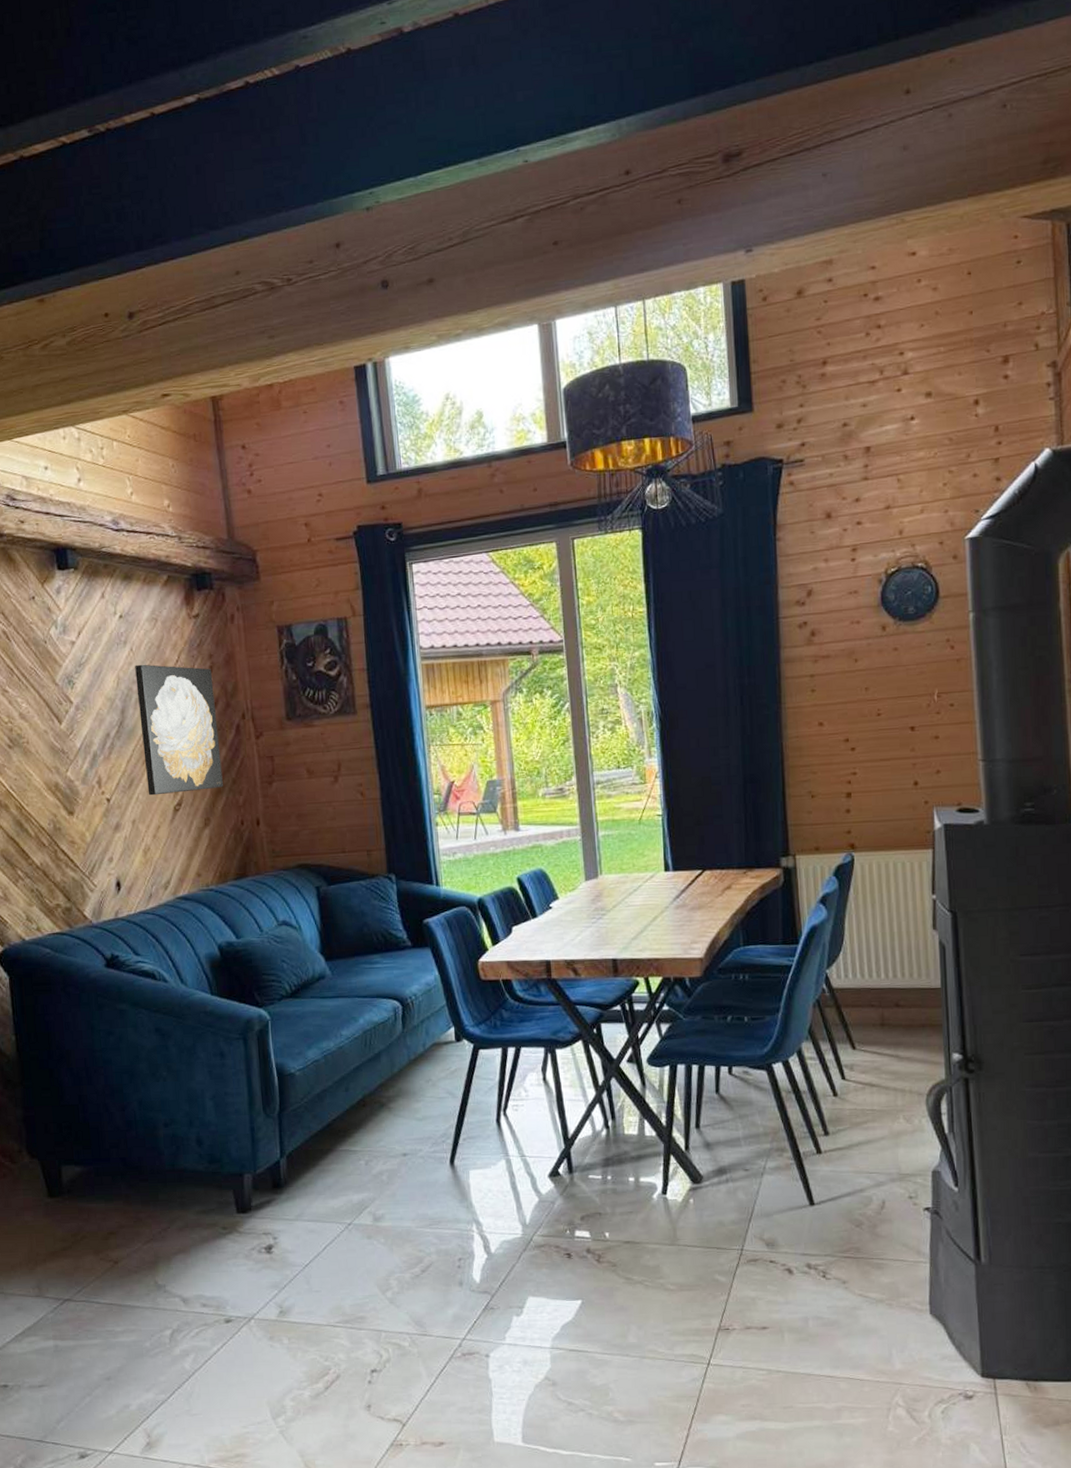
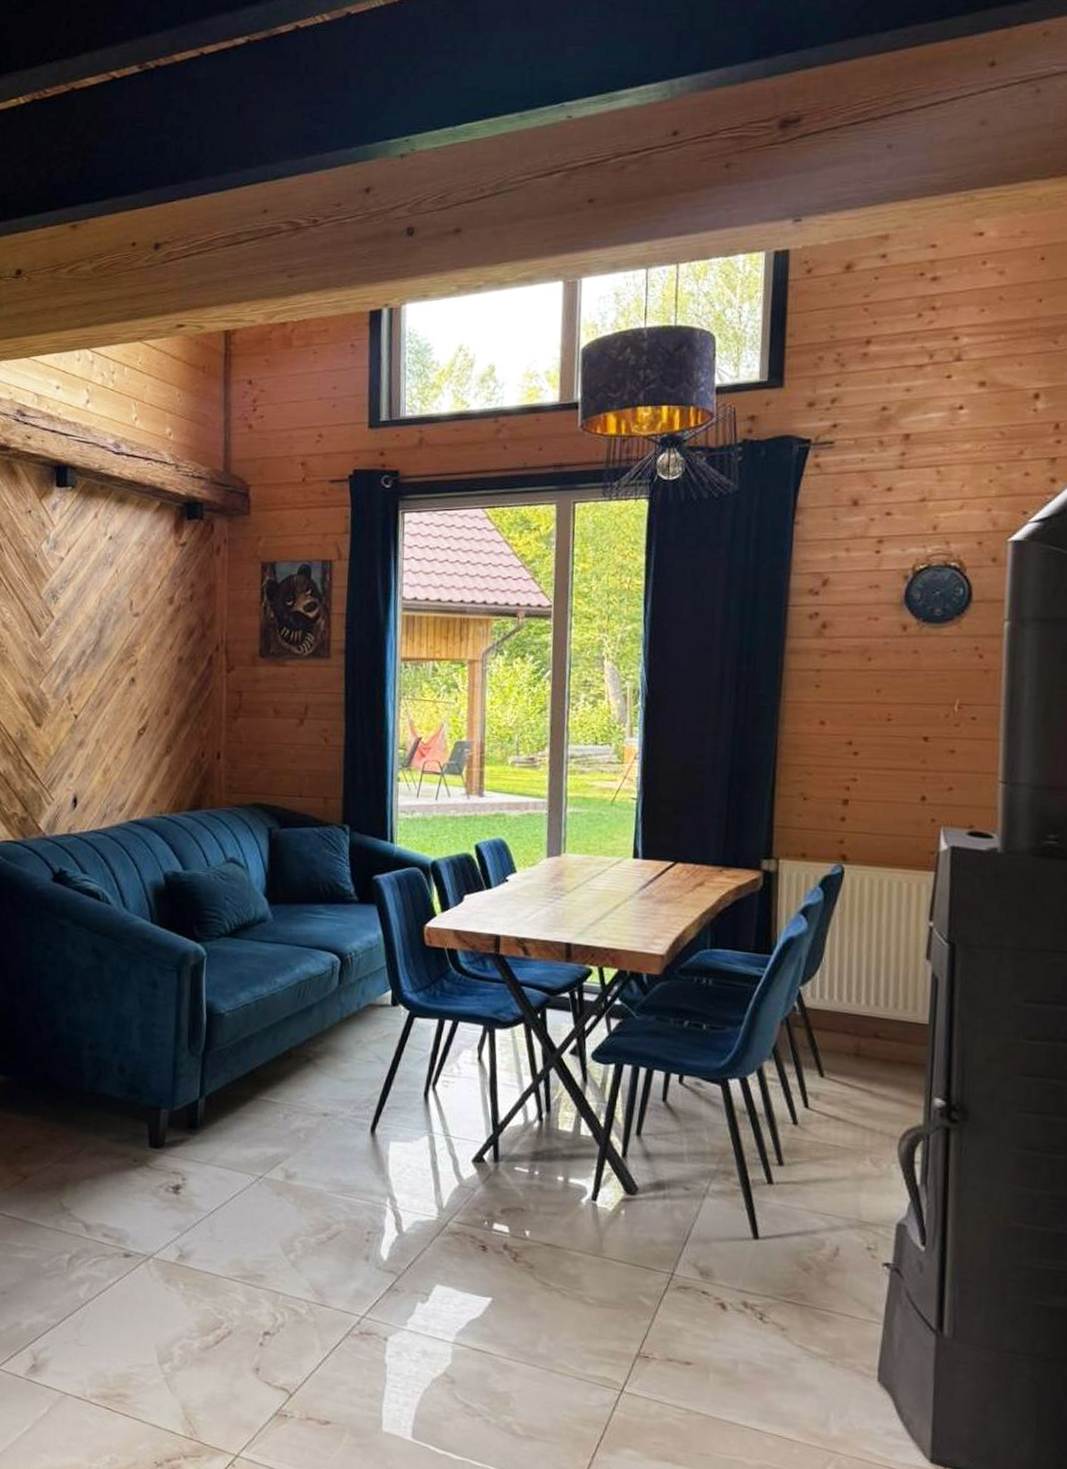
wall art: present [135,664,223,796] -> none [115,586,192,718]

